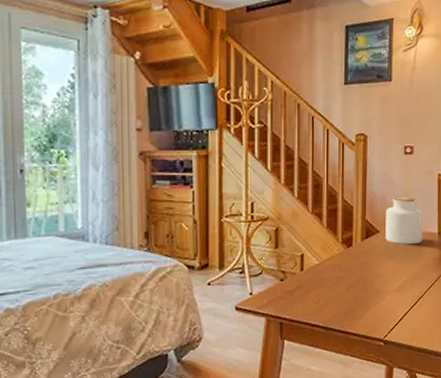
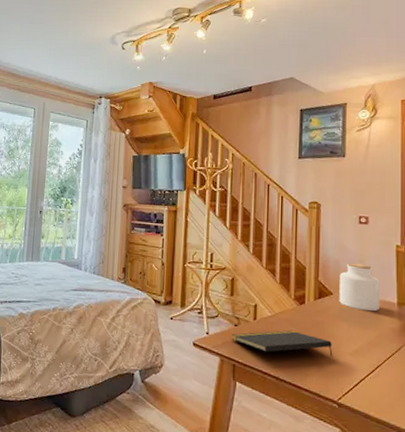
notepad: none [278,276,380,303] -> present [232,330,333,358]

